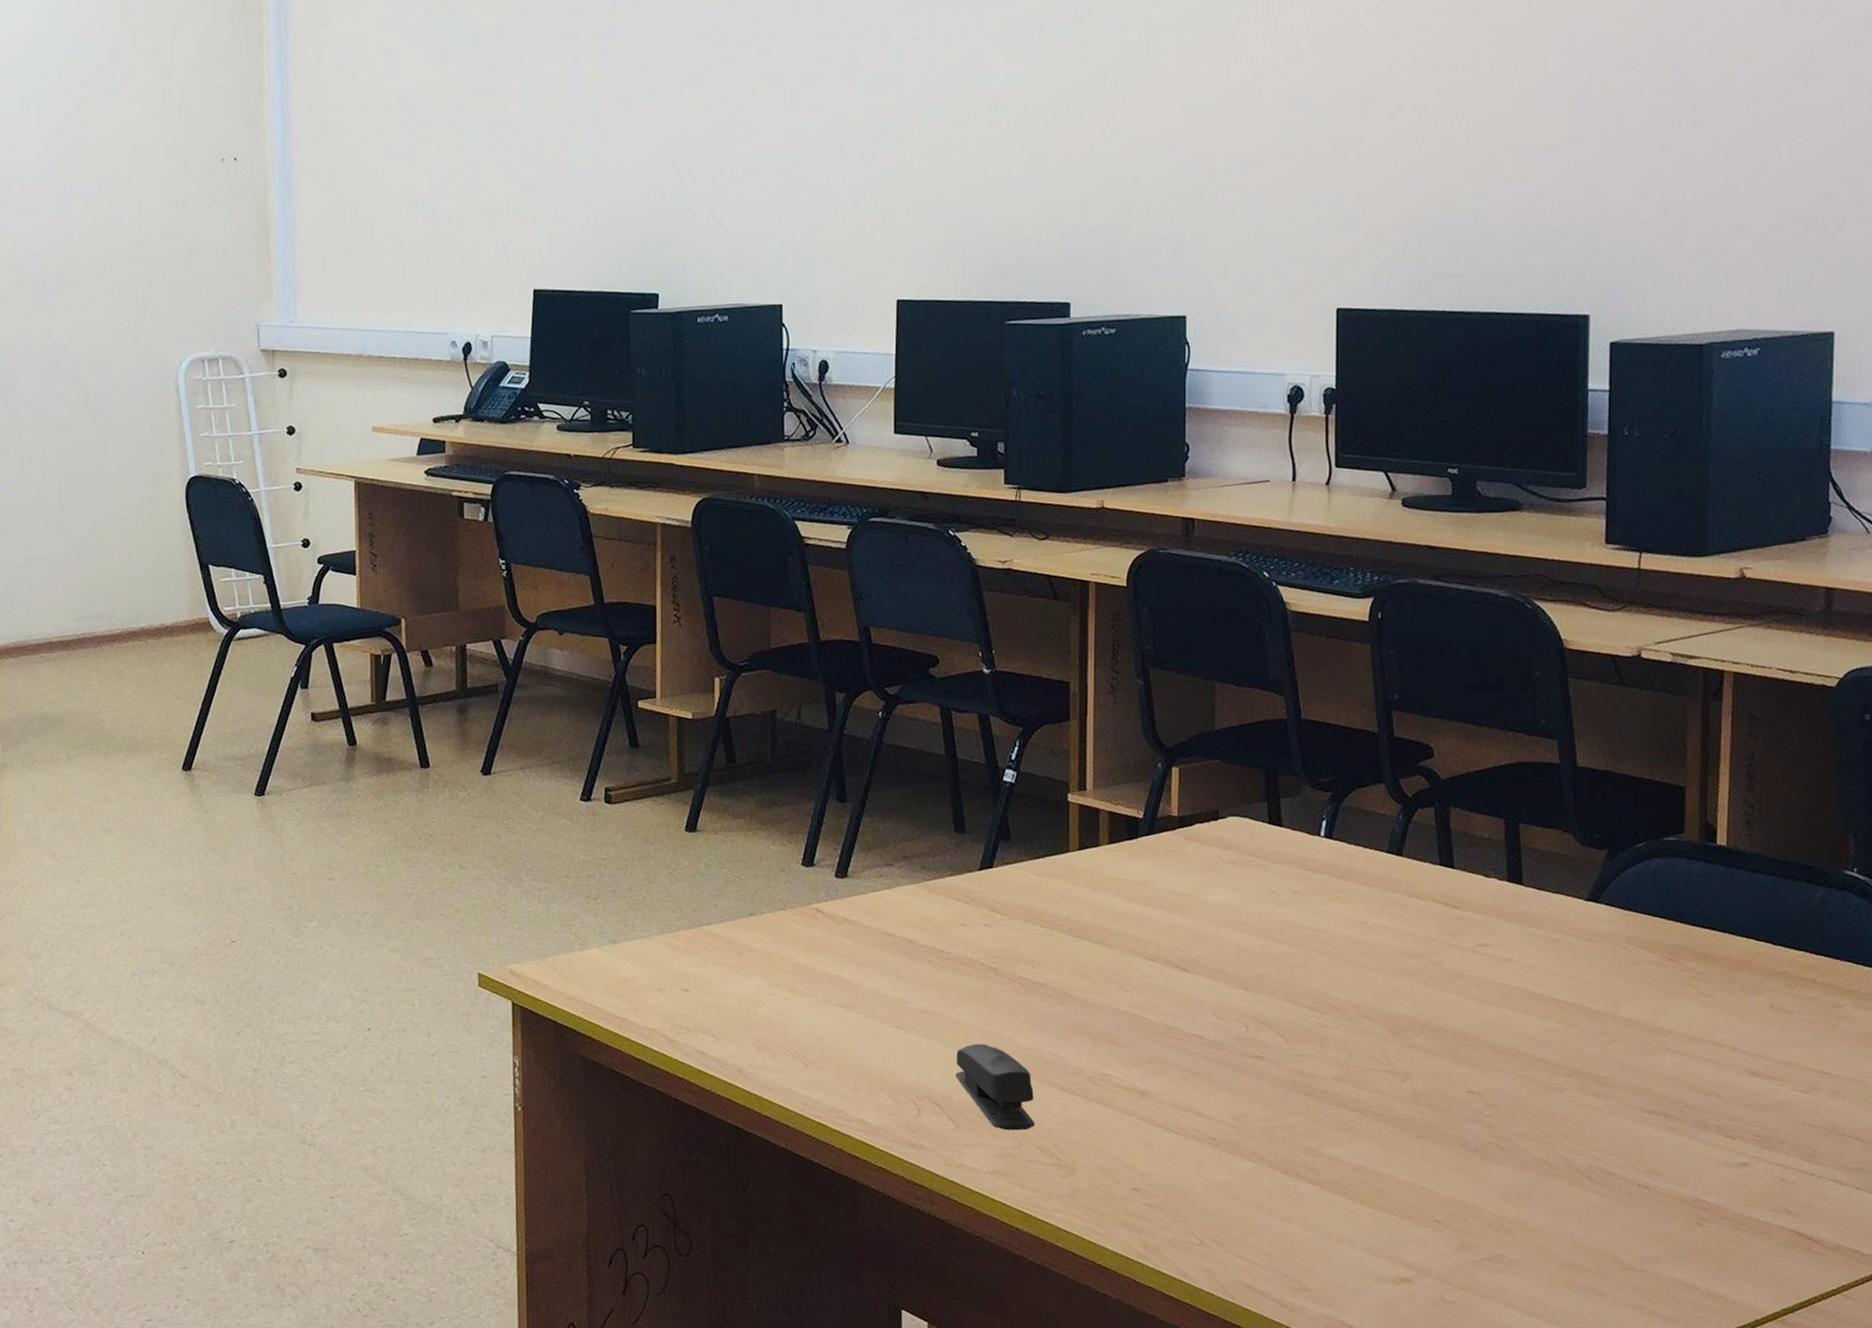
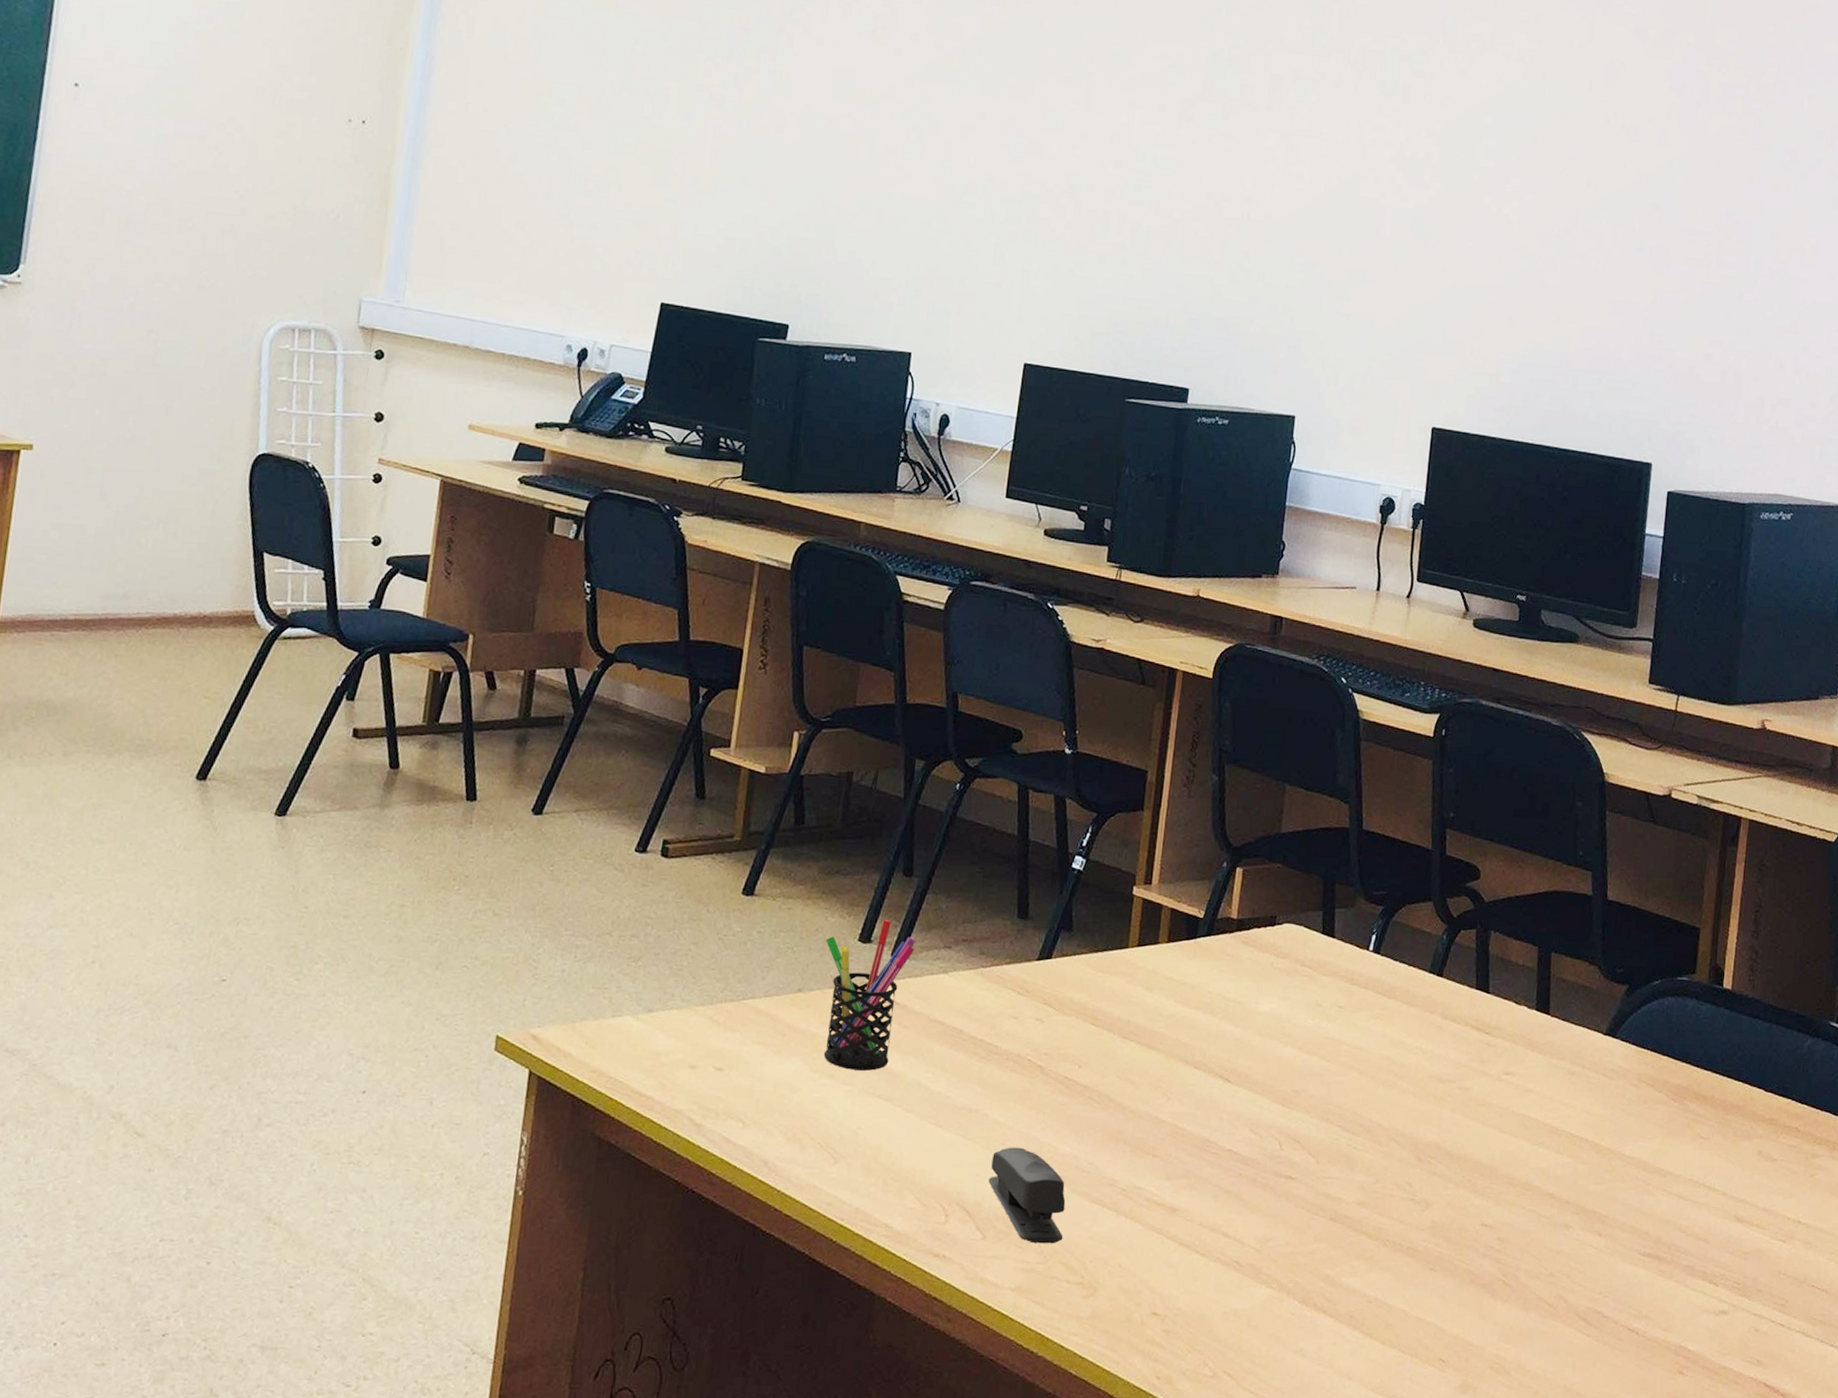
pen holder: none [770,843,858,983] -> present [823,919,916,1071]

